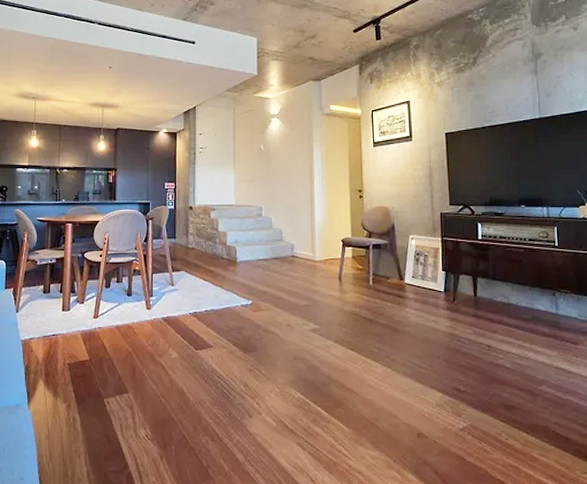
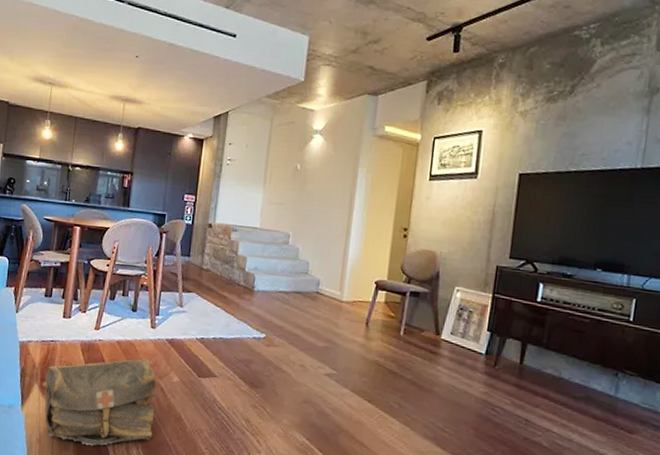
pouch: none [47,340,159,434] -> present [42,359,156,446]

